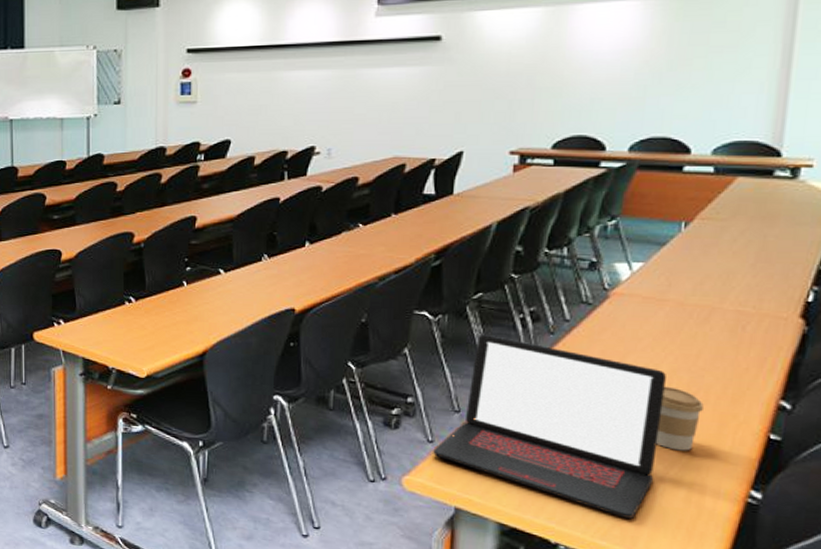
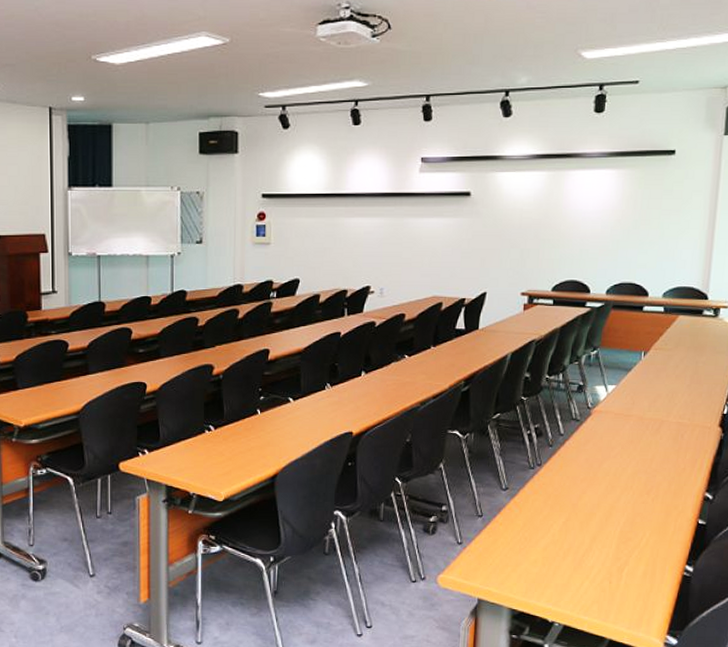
laptop: present [433,334,666,519] -> none [462,448,630,596]
coffee cup: present [656,386,704,451] -> none [623,486,655,537]

